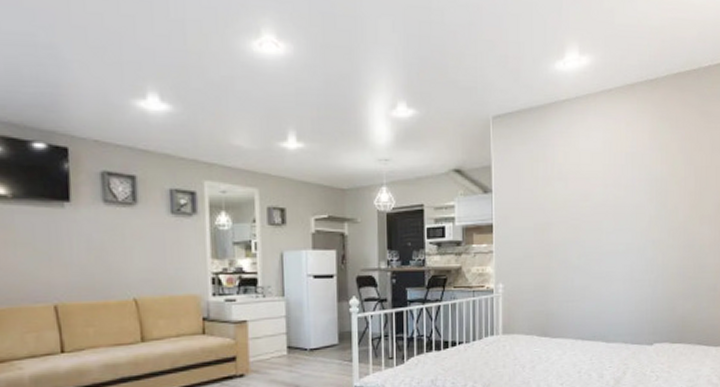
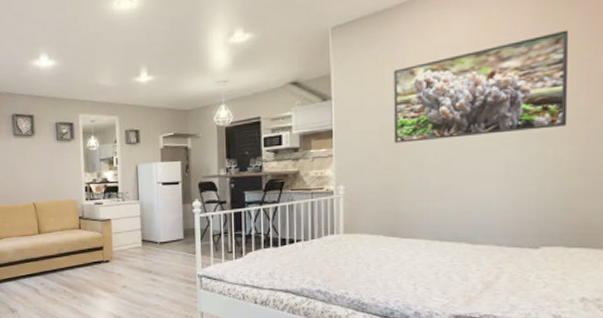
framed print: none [545,150,673,242] -> present [393,30,569,143]

